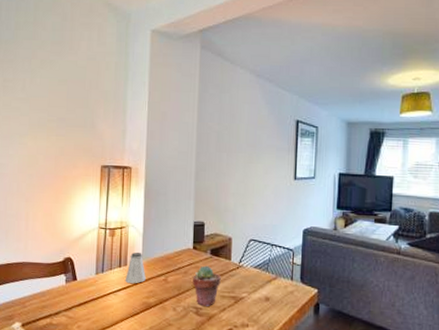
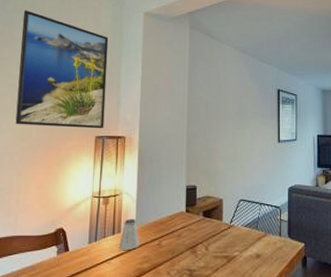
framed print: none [22,27,114,158] -> present [15,10,109,129]
potted succulent: present [193,265,221,307] -> none [186,227,213,269]

